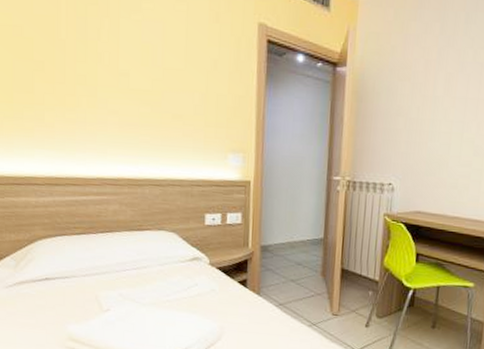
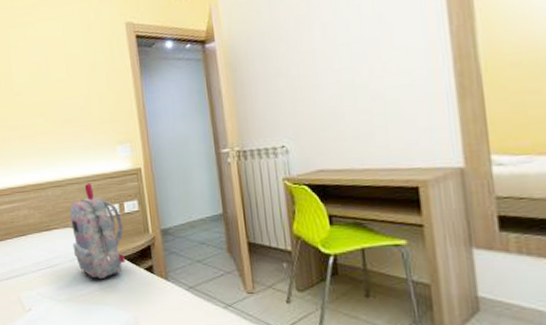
backpack: none [165,187,223,288] -> present [69,183,125,280]

